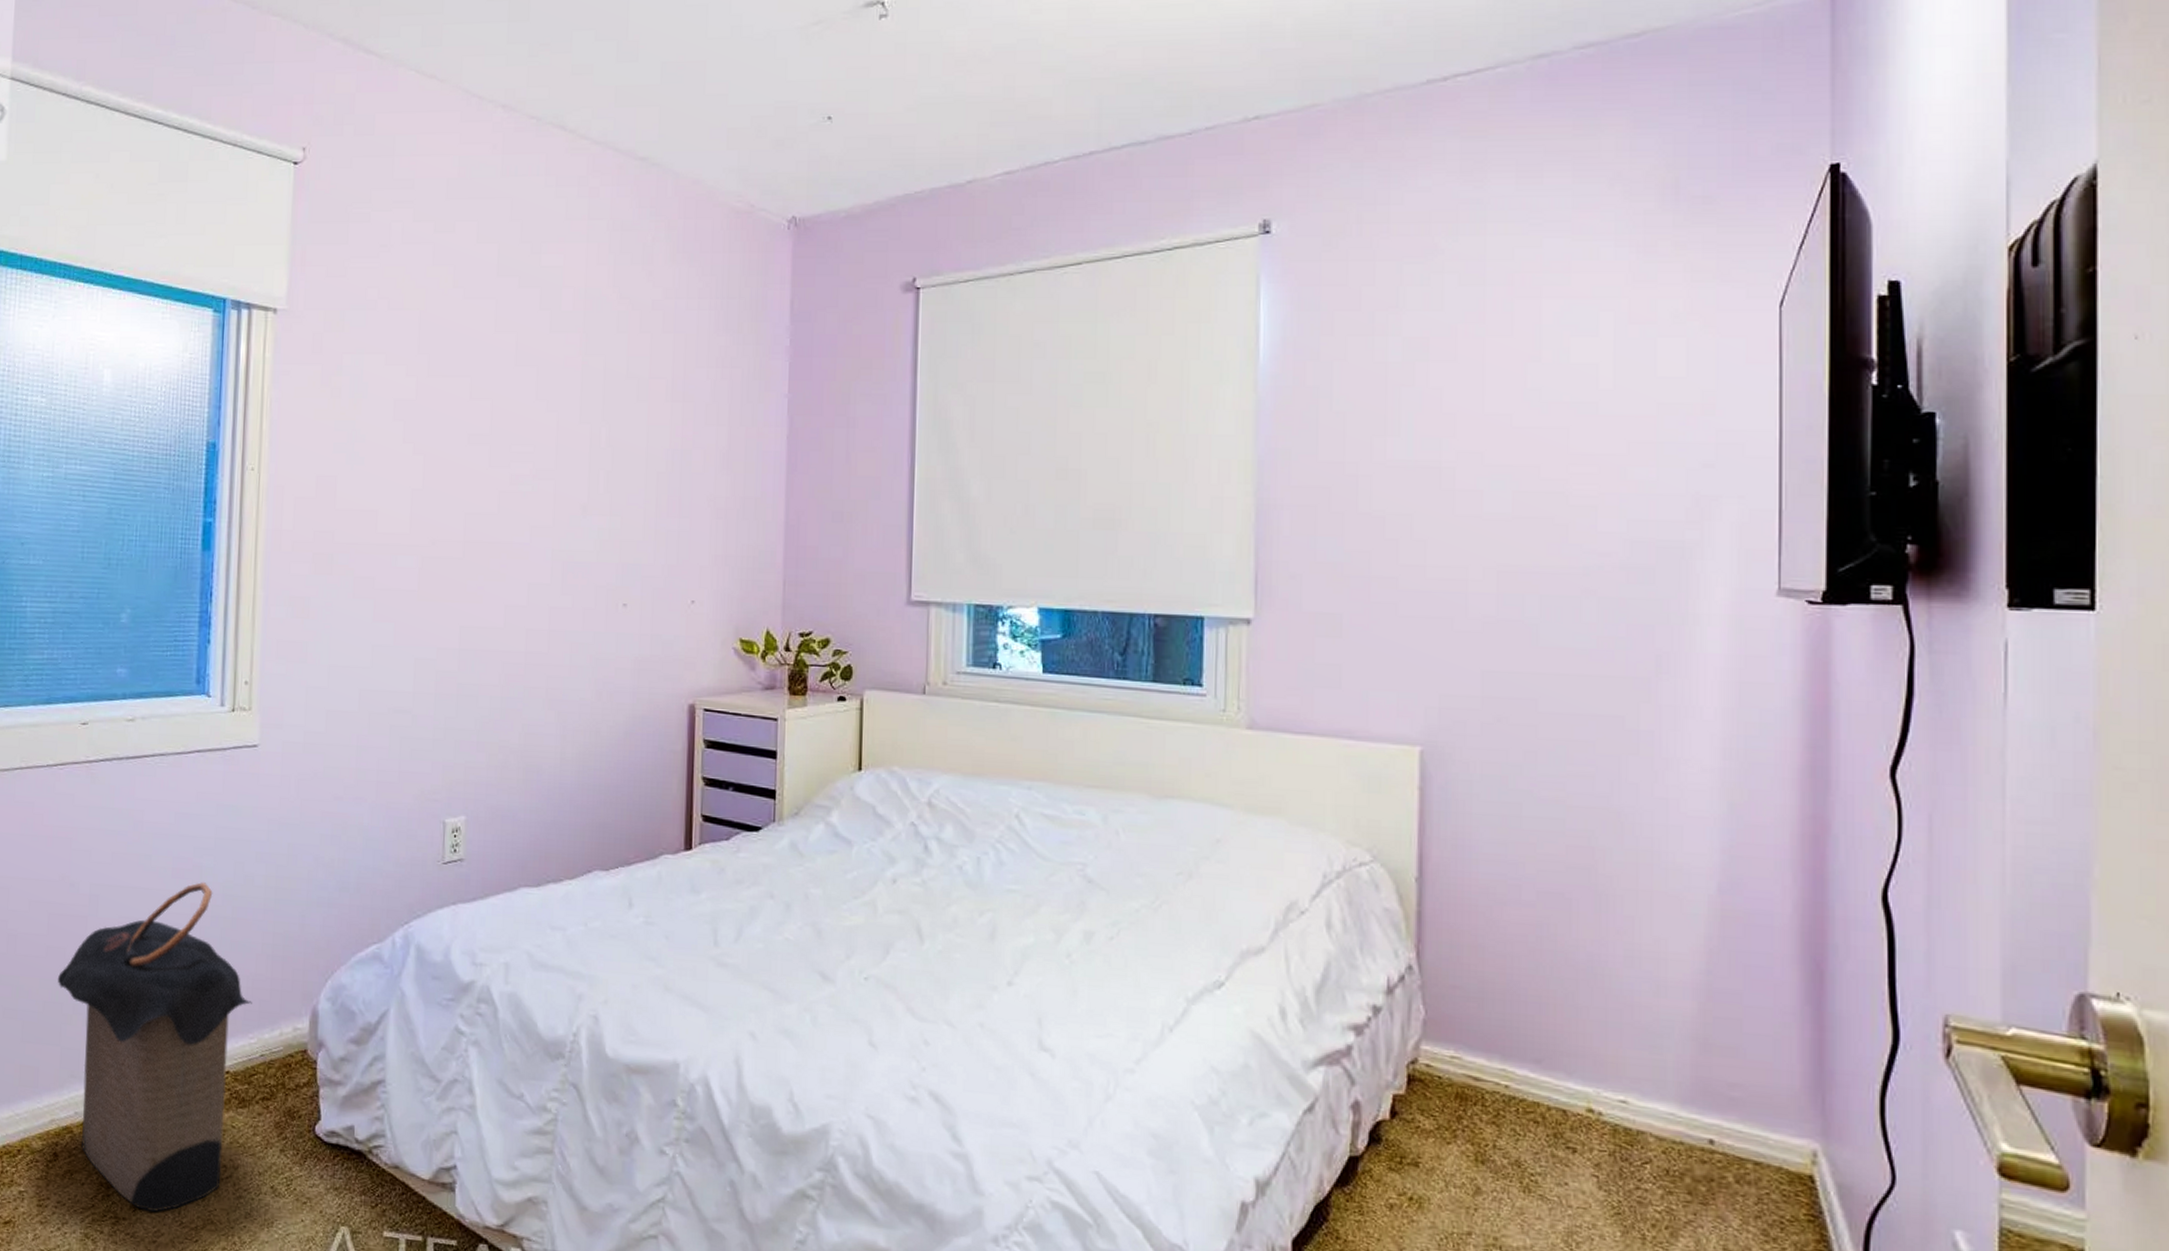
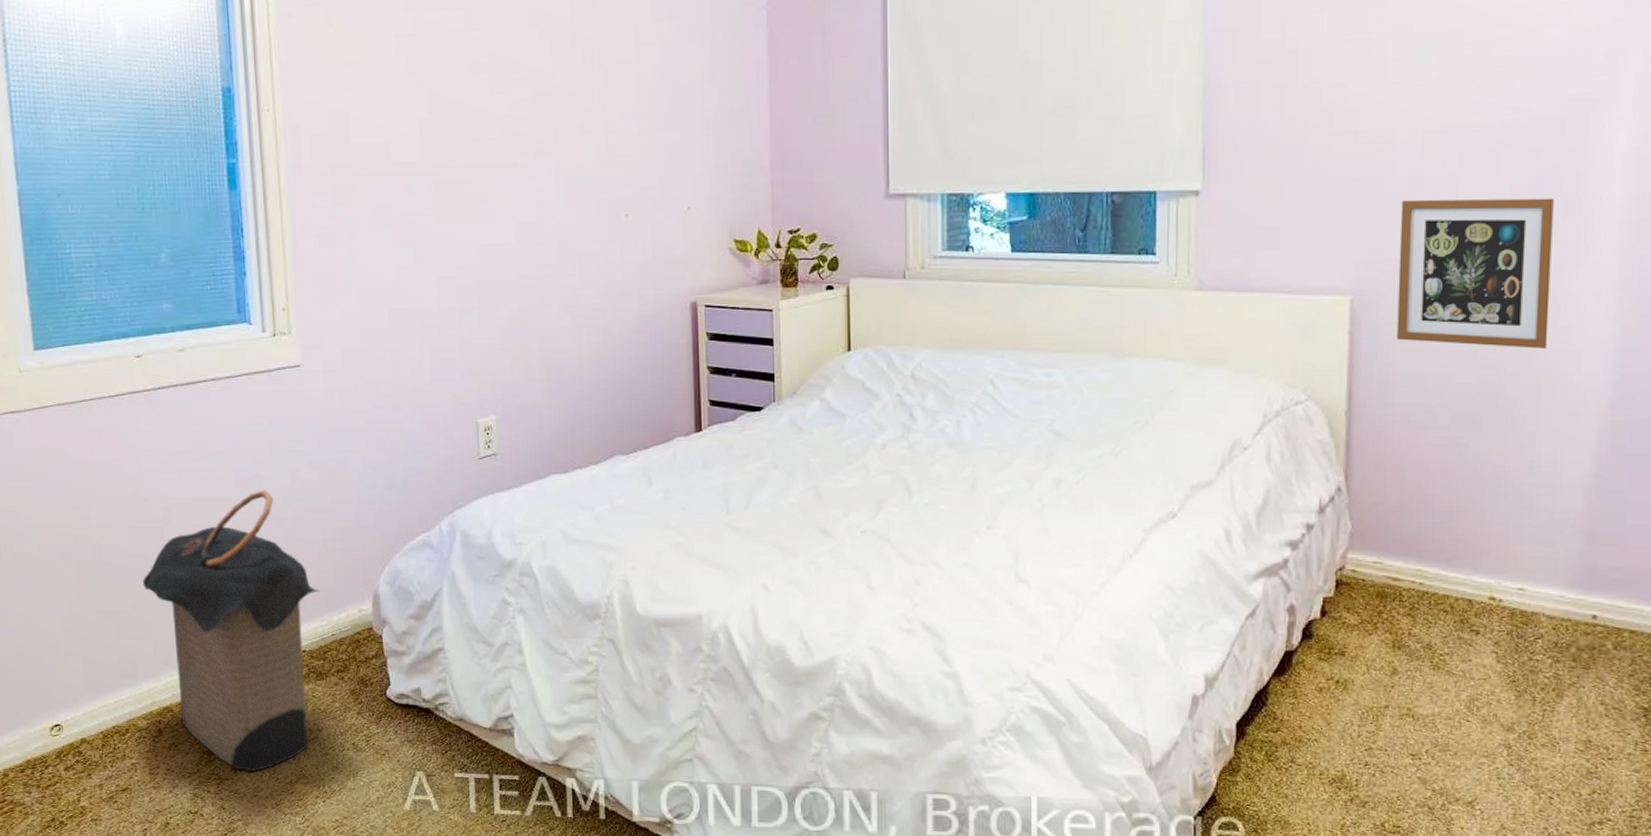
picture frame: none [1473,644,1646,821] -> present [1396,198,1554,349]

